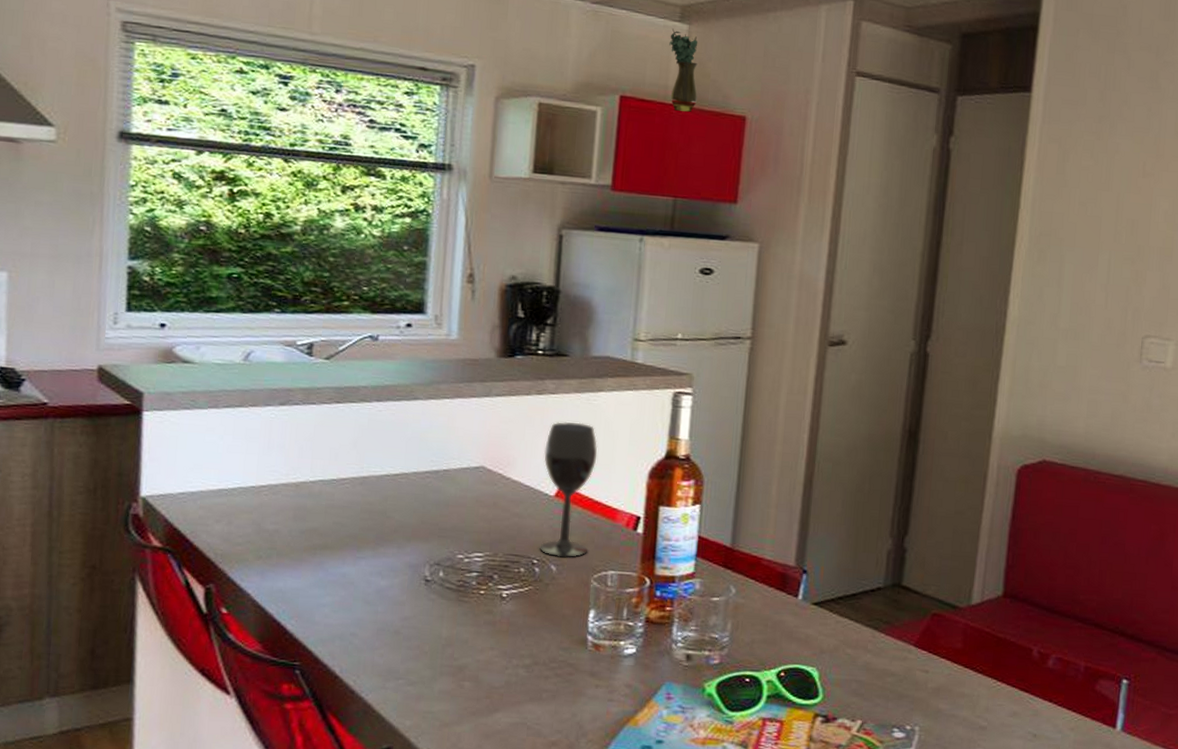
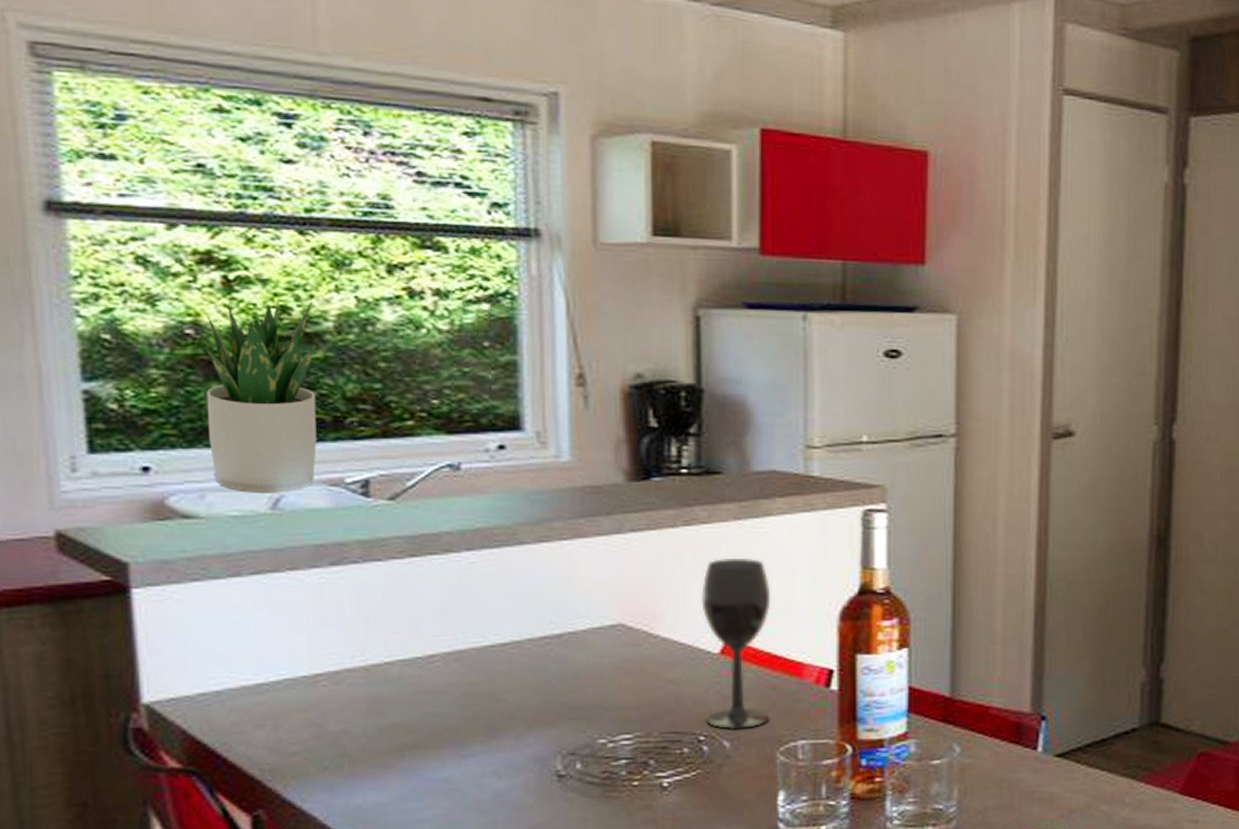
planter: none [207,207,289,349] -> present [205,298,317,493]
vase: present [669,28,698,113] -> none [820,37,864,149]

